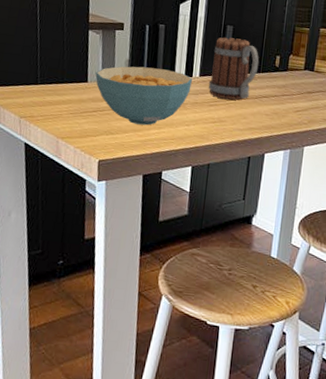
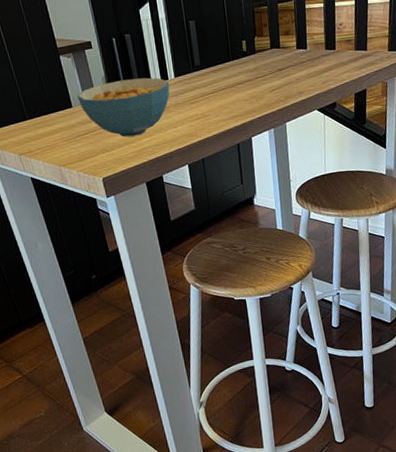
mug: present [208,37,259,100] -> none [182,31,228,95]

